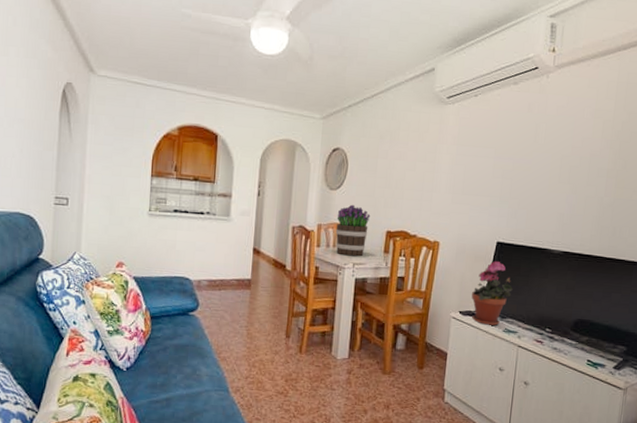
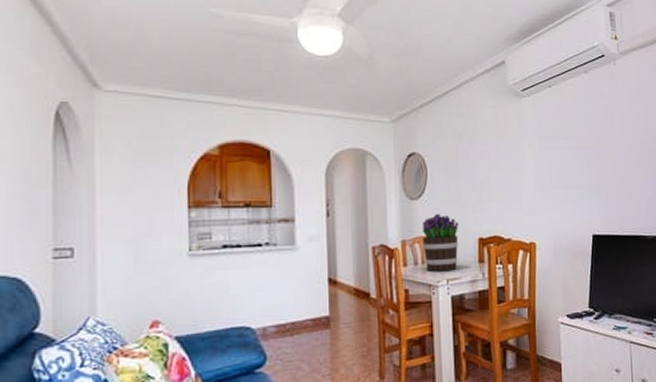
potted plant: present [472,260,513,327] -> none [576,255,616,326]

